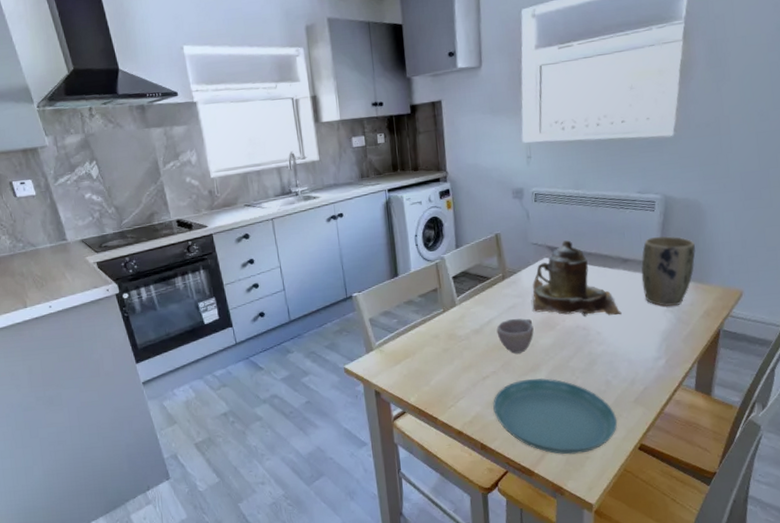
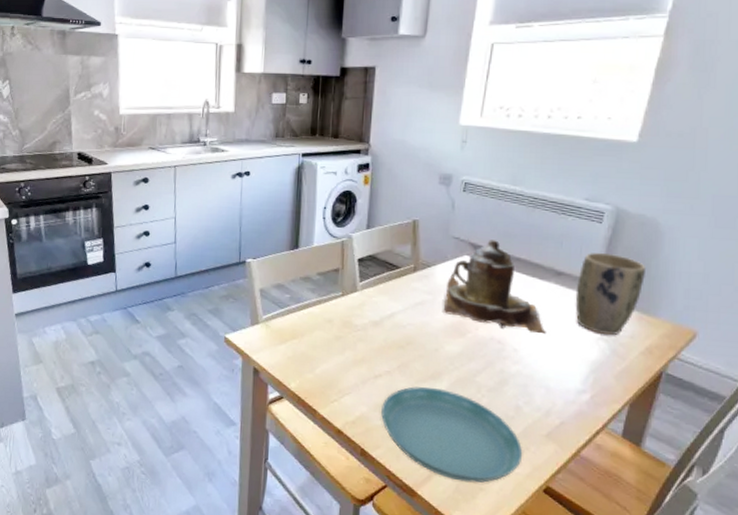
cup: present [496,318,534,354] -> none [398,316,441,357]

